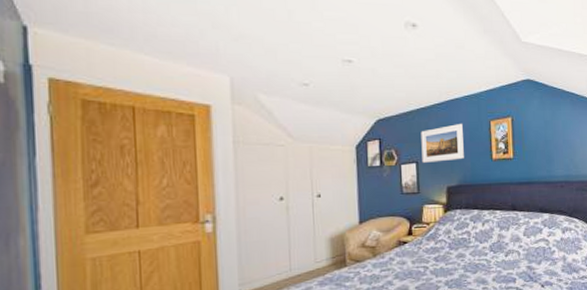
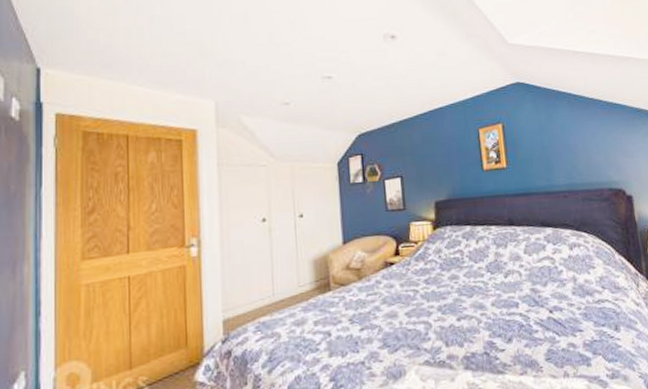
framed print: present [421,124,464,163] -> none [404,134,452,177]

